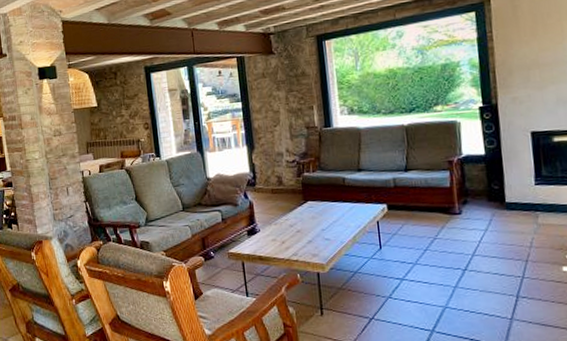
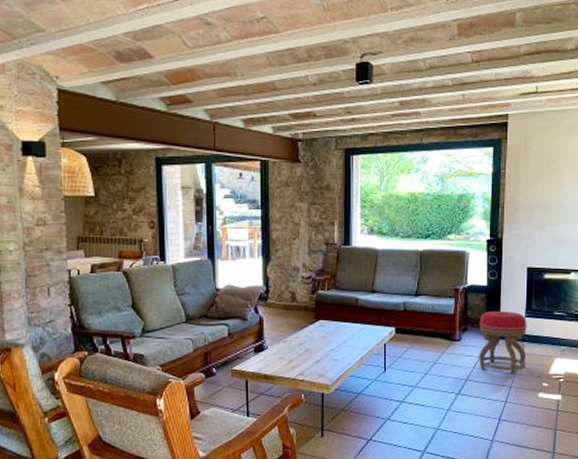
stool: none [480,179,542,248] -> present [479,310,527,375]

